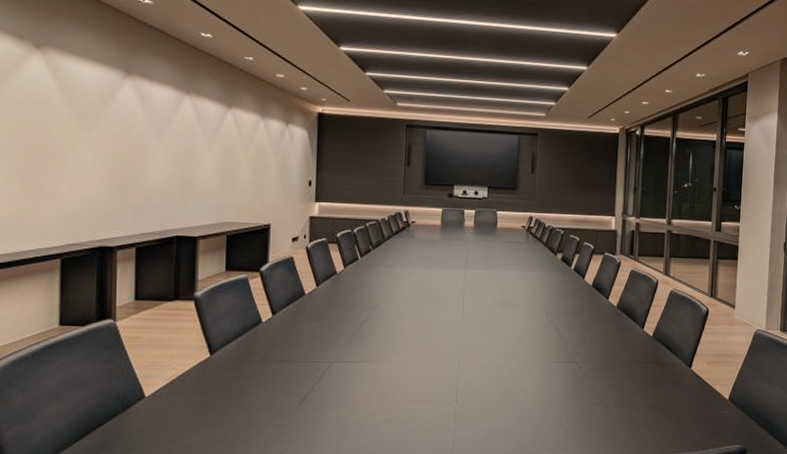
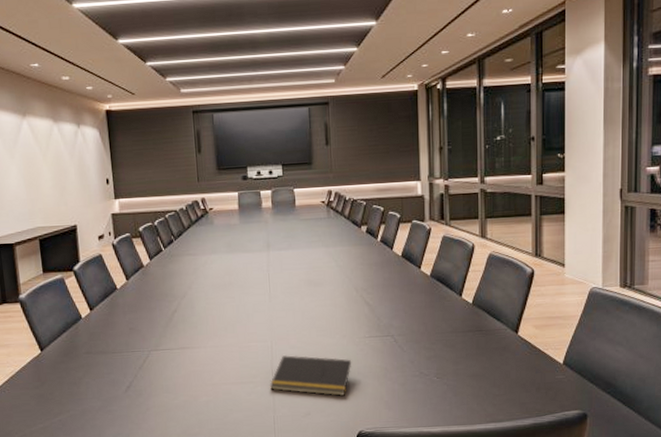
notepad: none [453,376,537,420] -> present [270,355,352,396]

